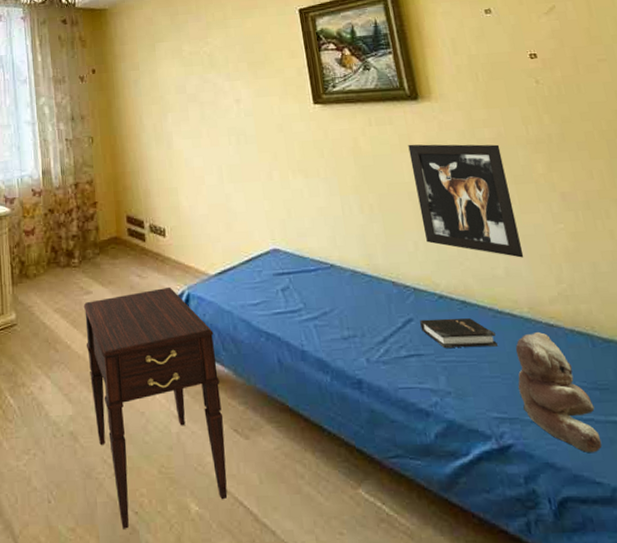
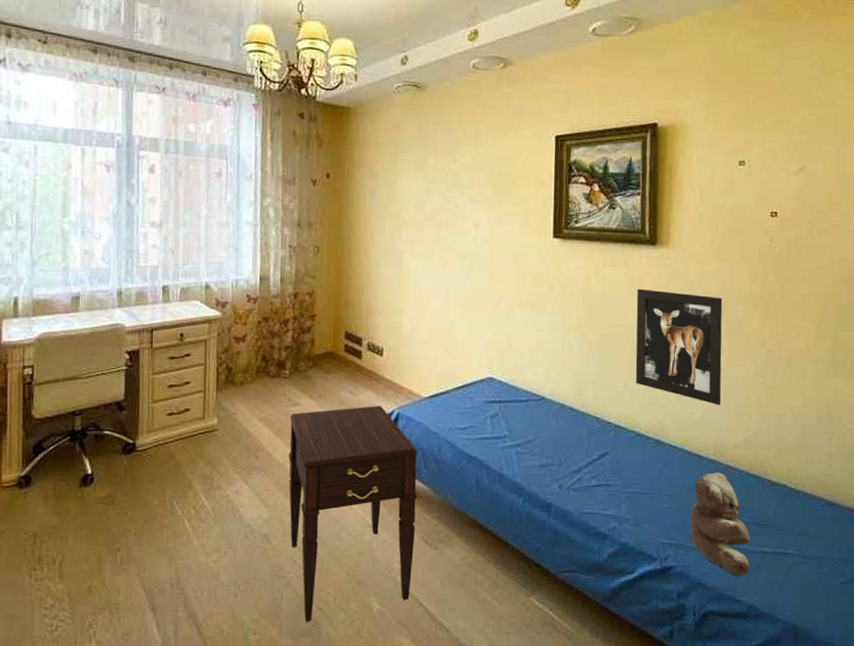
hardback book: present [420,318,498,348] -> none [614,454,680,482]

